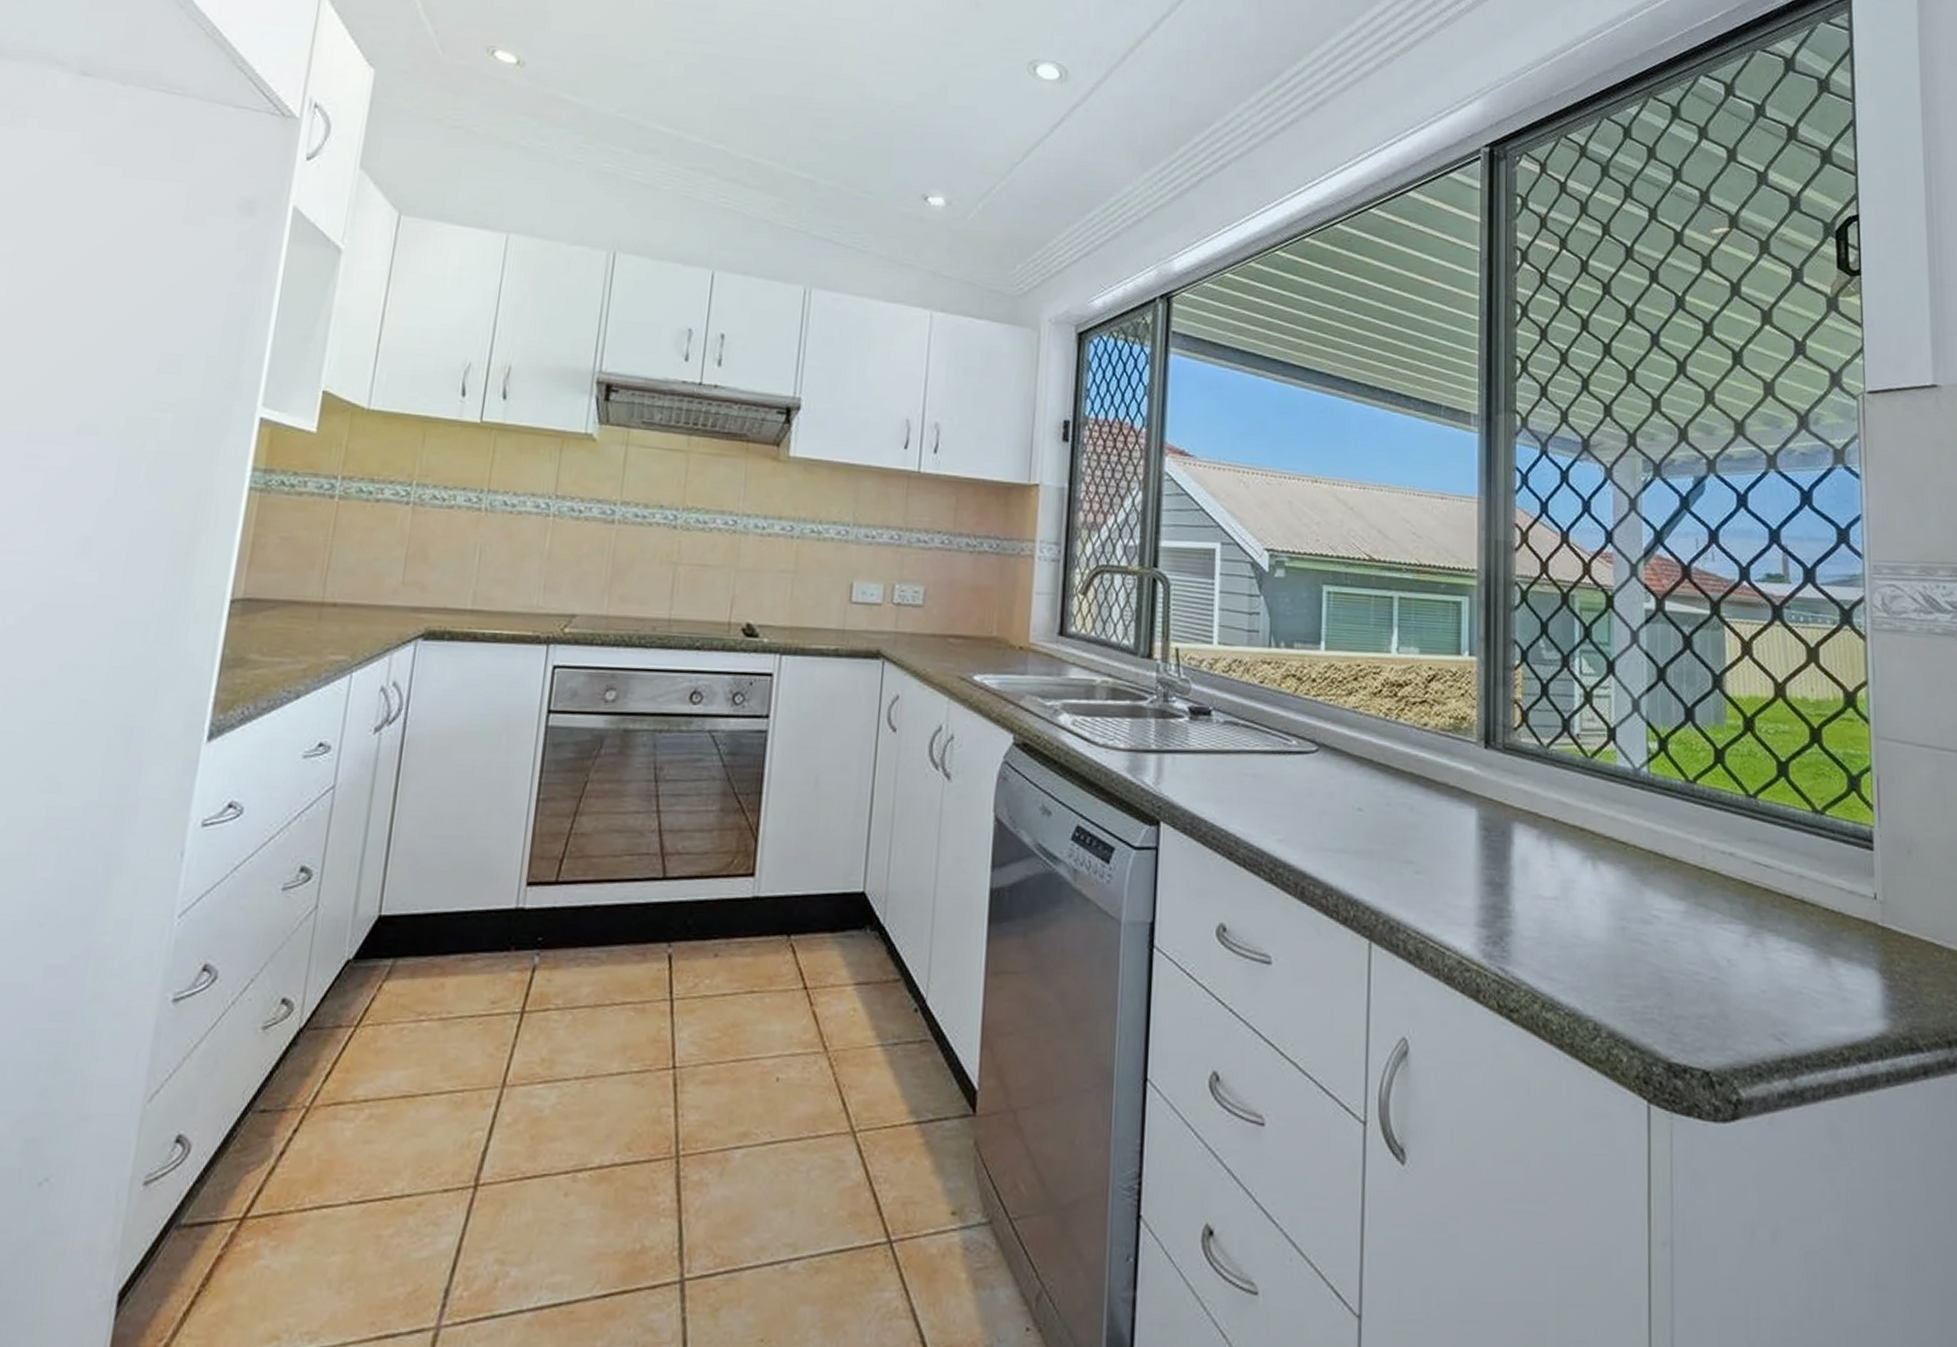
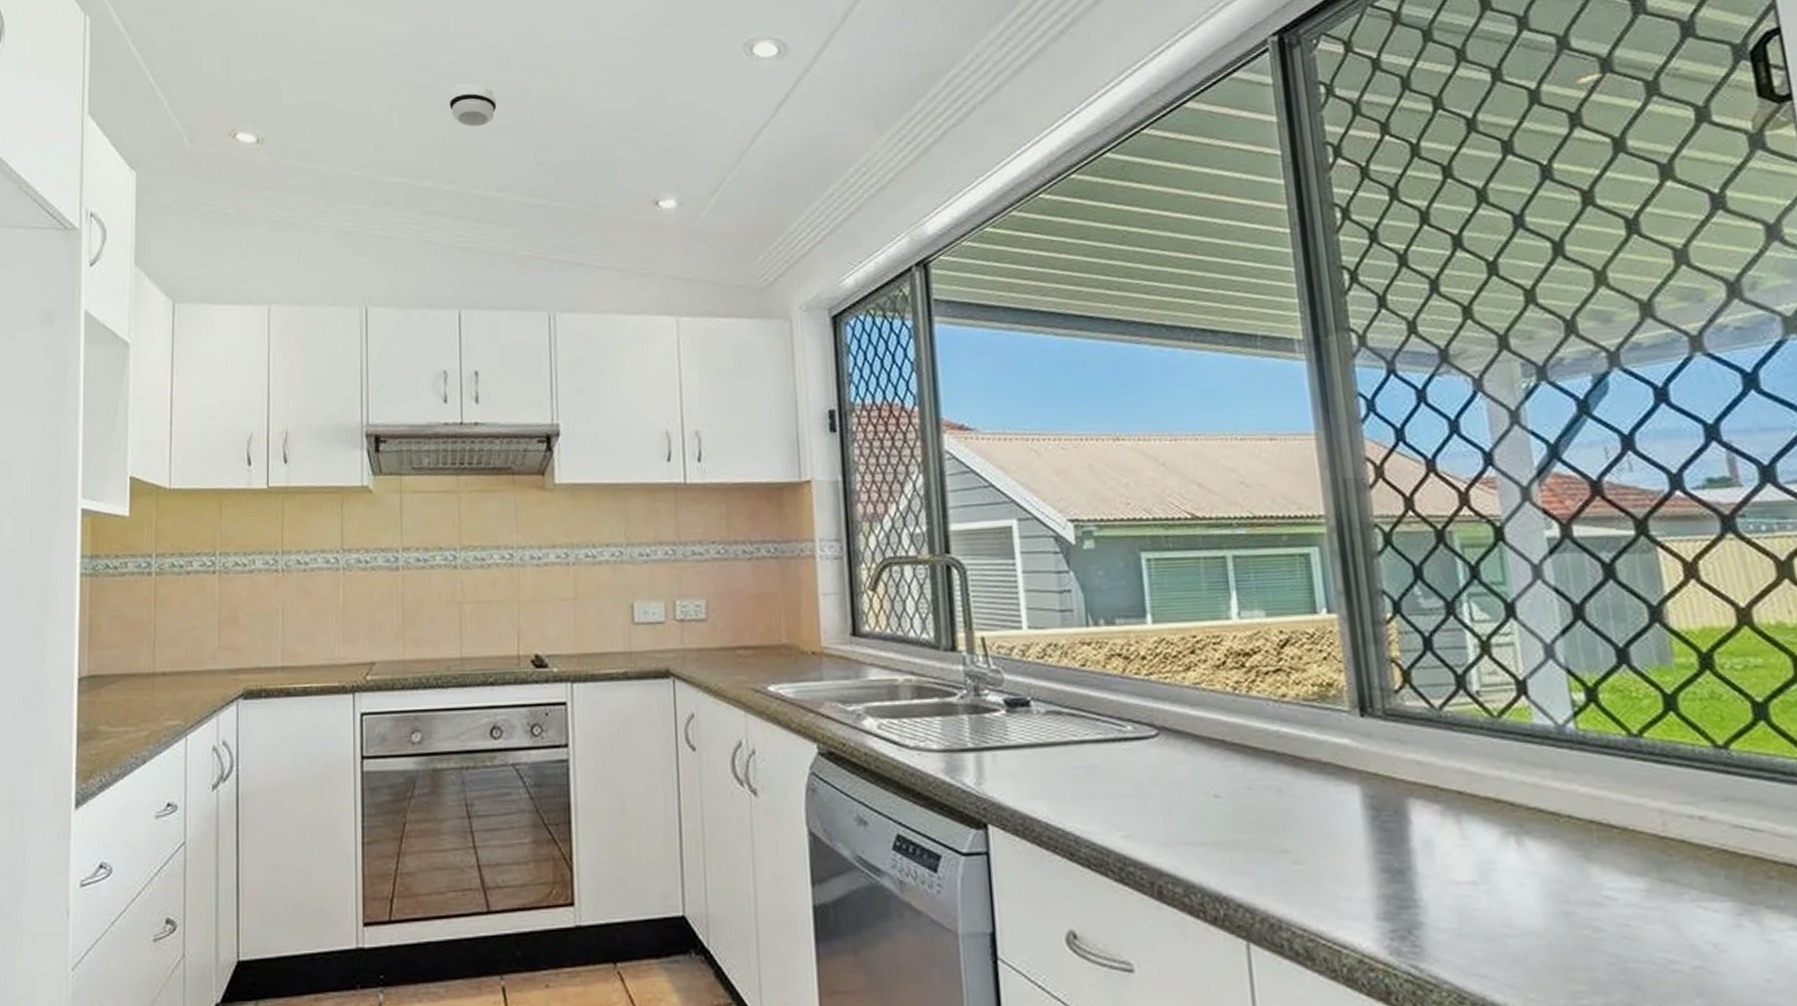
smoke detector: none [729,46,779,92] -> present [449,82,497,127]

